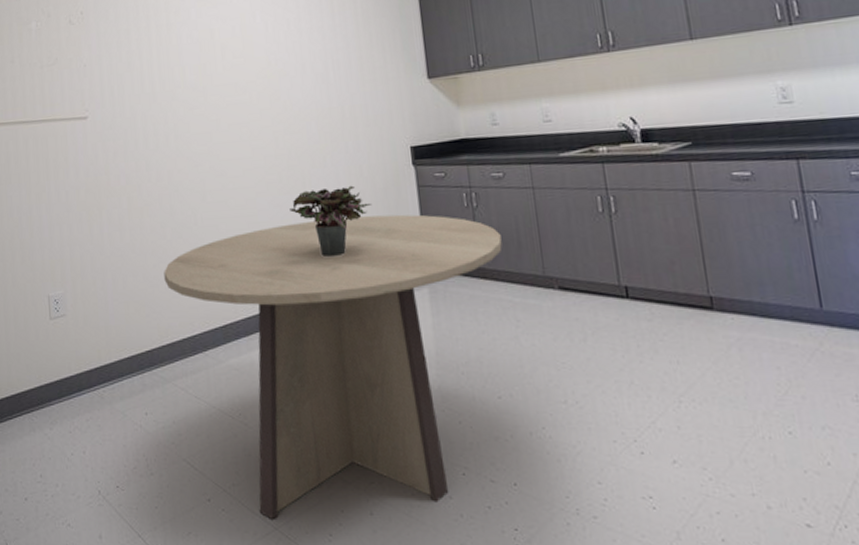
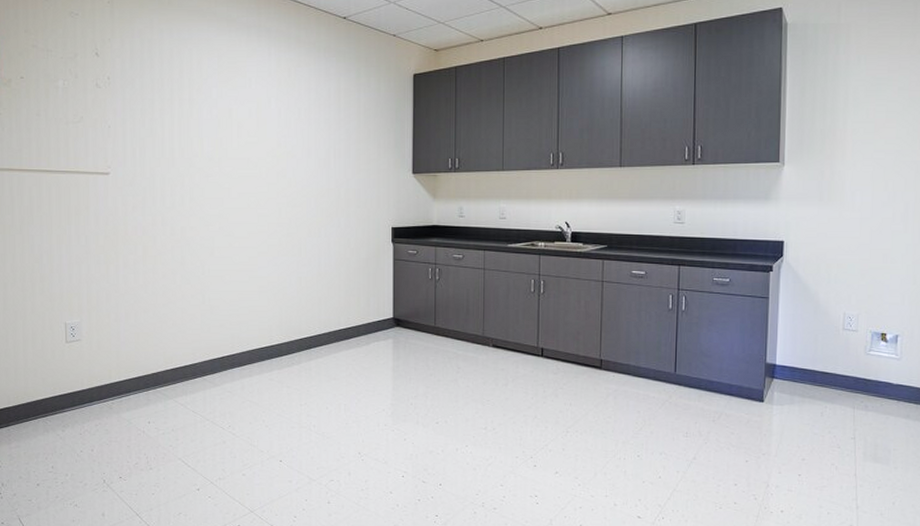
dining table: present [164,214,502,521] -> none [172,279,454,506]
potted plant: present [289,185,373,258] -> none [286,254,355,310]

